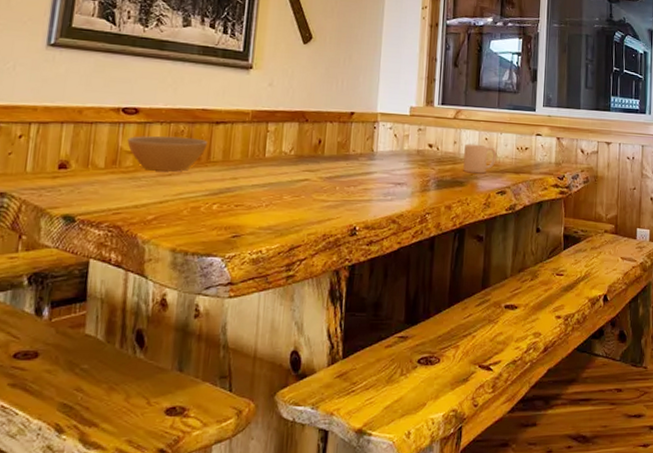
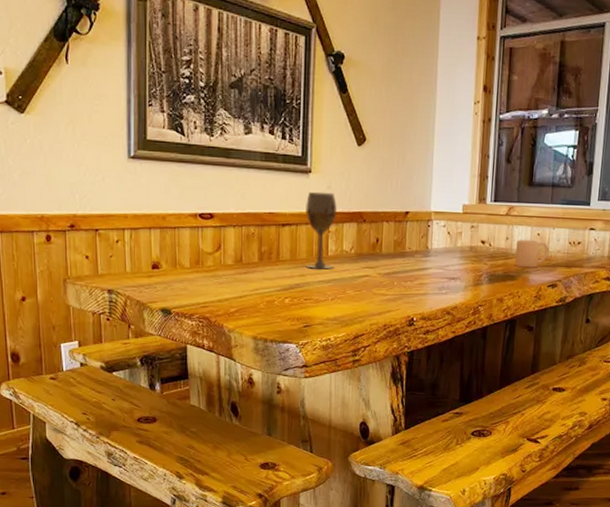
soup bowl: present [127,135,207,172] -> none [206,238,276,270]
wine glass: none [239,88,278,172] -> present [305,191,337,270]

